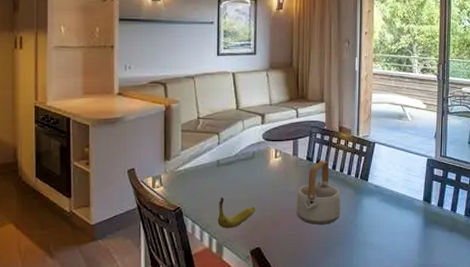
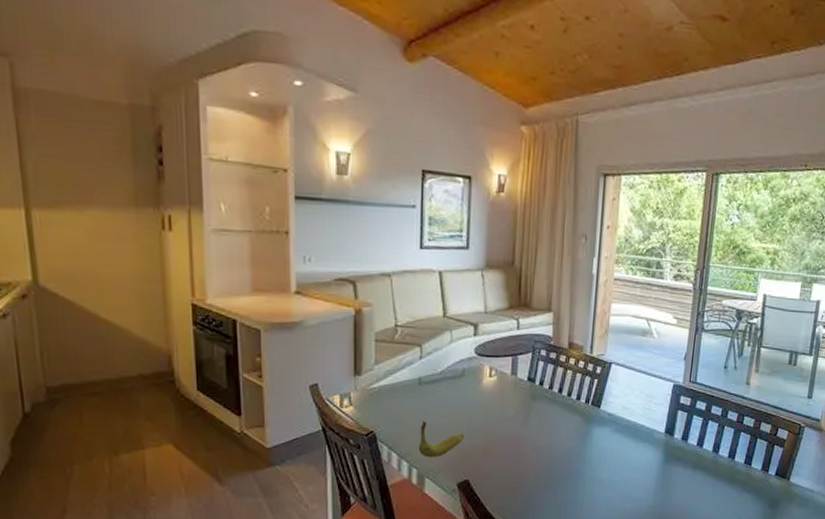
teapot: present [296,160,341,225] -> none [513,382,567,456]

